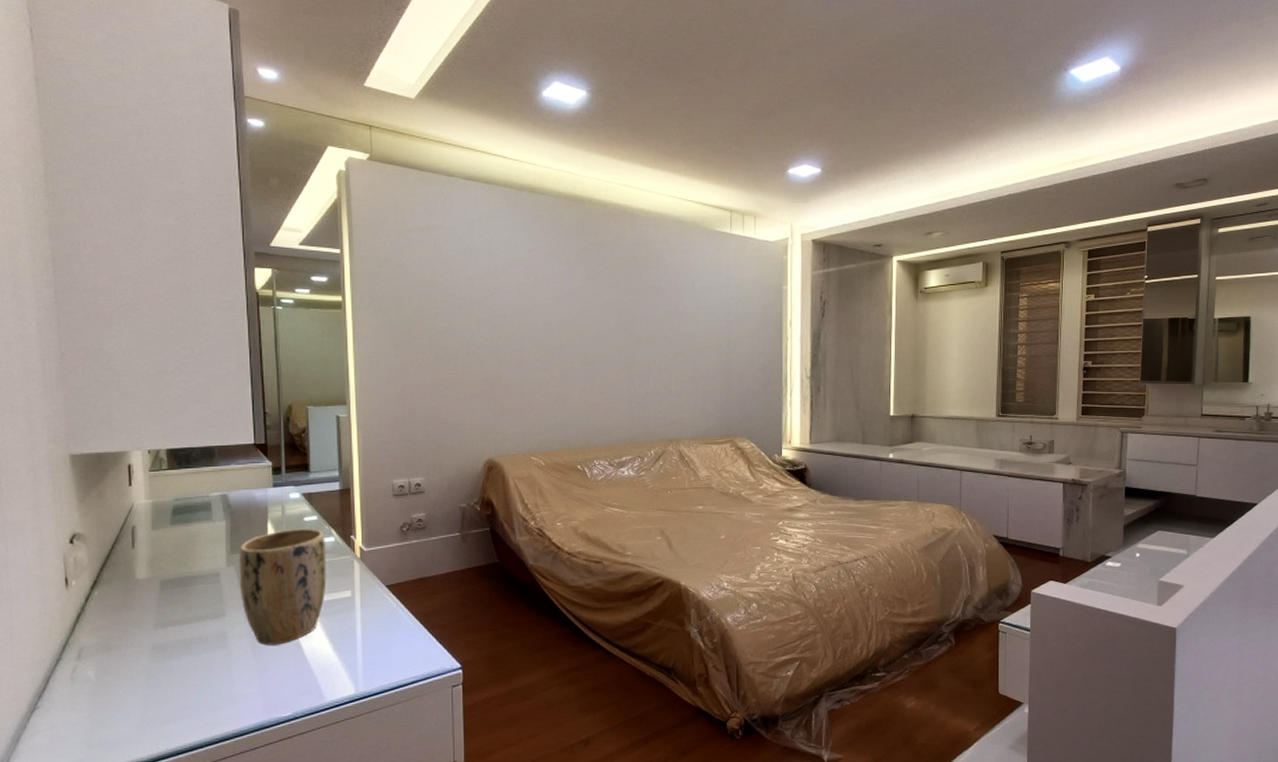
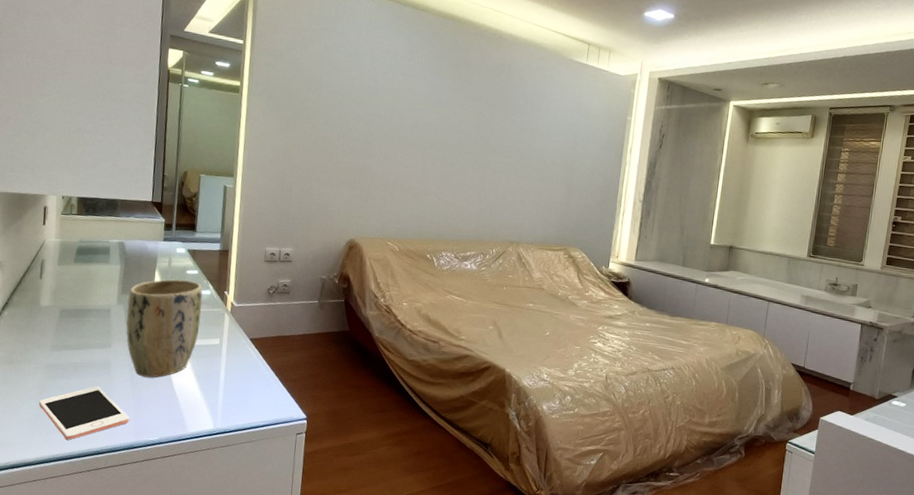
cell phone: none [146,663,256,729] -> present [38,386,130,440]

